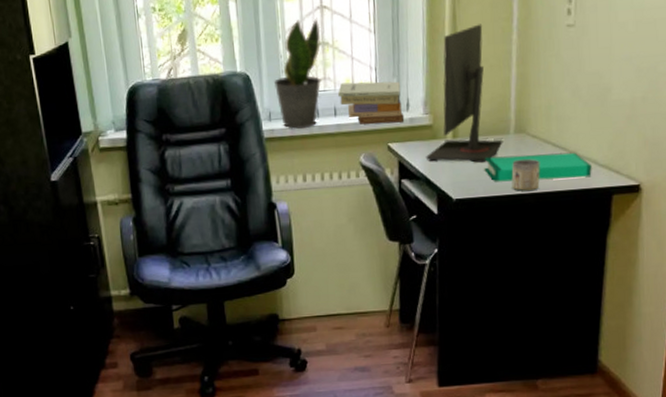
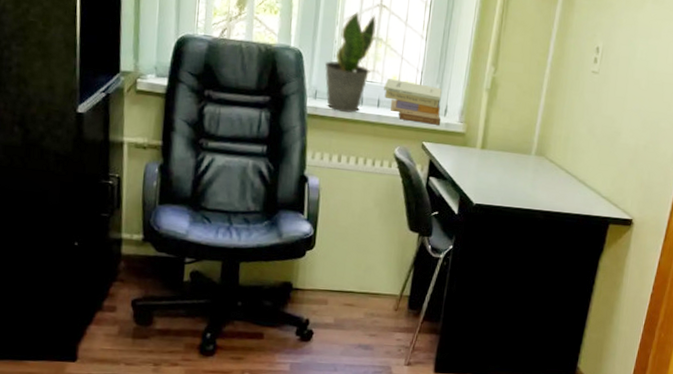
computer monitor: present [425,24,503,162] -> none [454,53,525,175]
binder: present [484,152,592,182] -> none [505,172,596,206]
mug: present [511,158,541,191] -> none [526,178,553,208]

